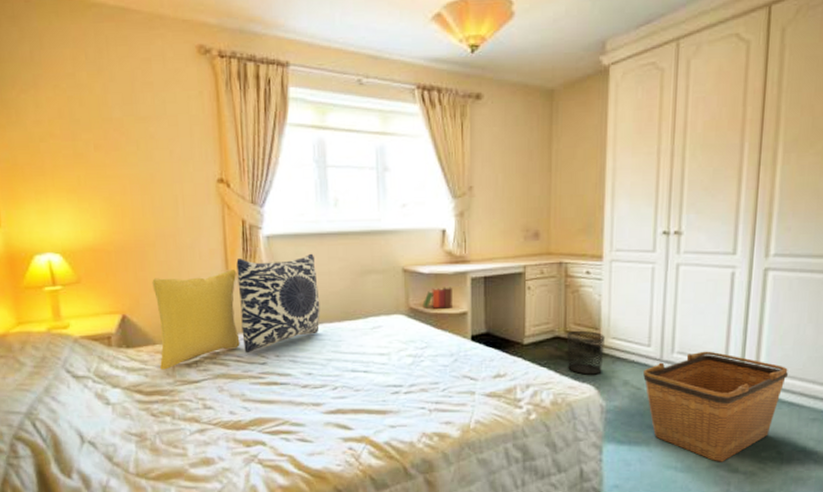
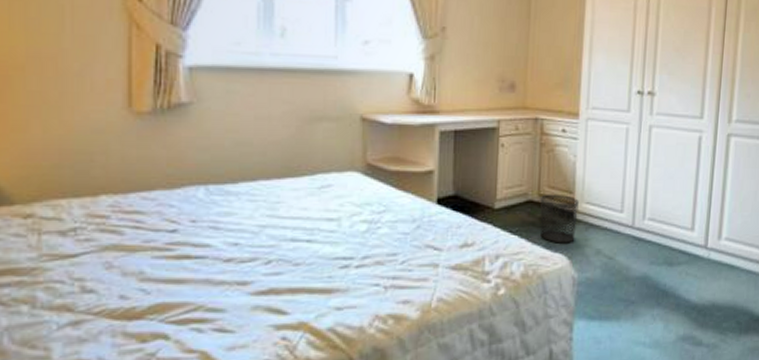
pillow: present [152,270,240,370] -> none [15,107,142,240]
cushion: present [236,253,320,354] -> none [144,92,255,218]
books: present [422,287,452,309] -> none [382,140,418,166]
bicycle basket: present [643,351,788,462] -> none [615,217,747,335]

